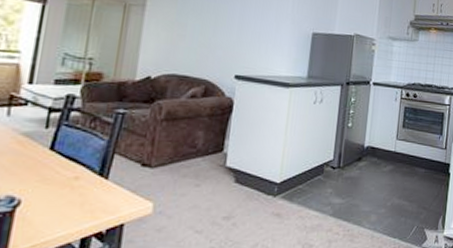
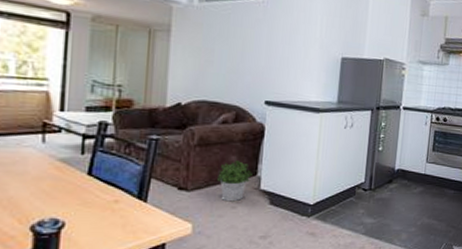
potted plant: none [182,136,219,180] -> present [217,160,252,202]

